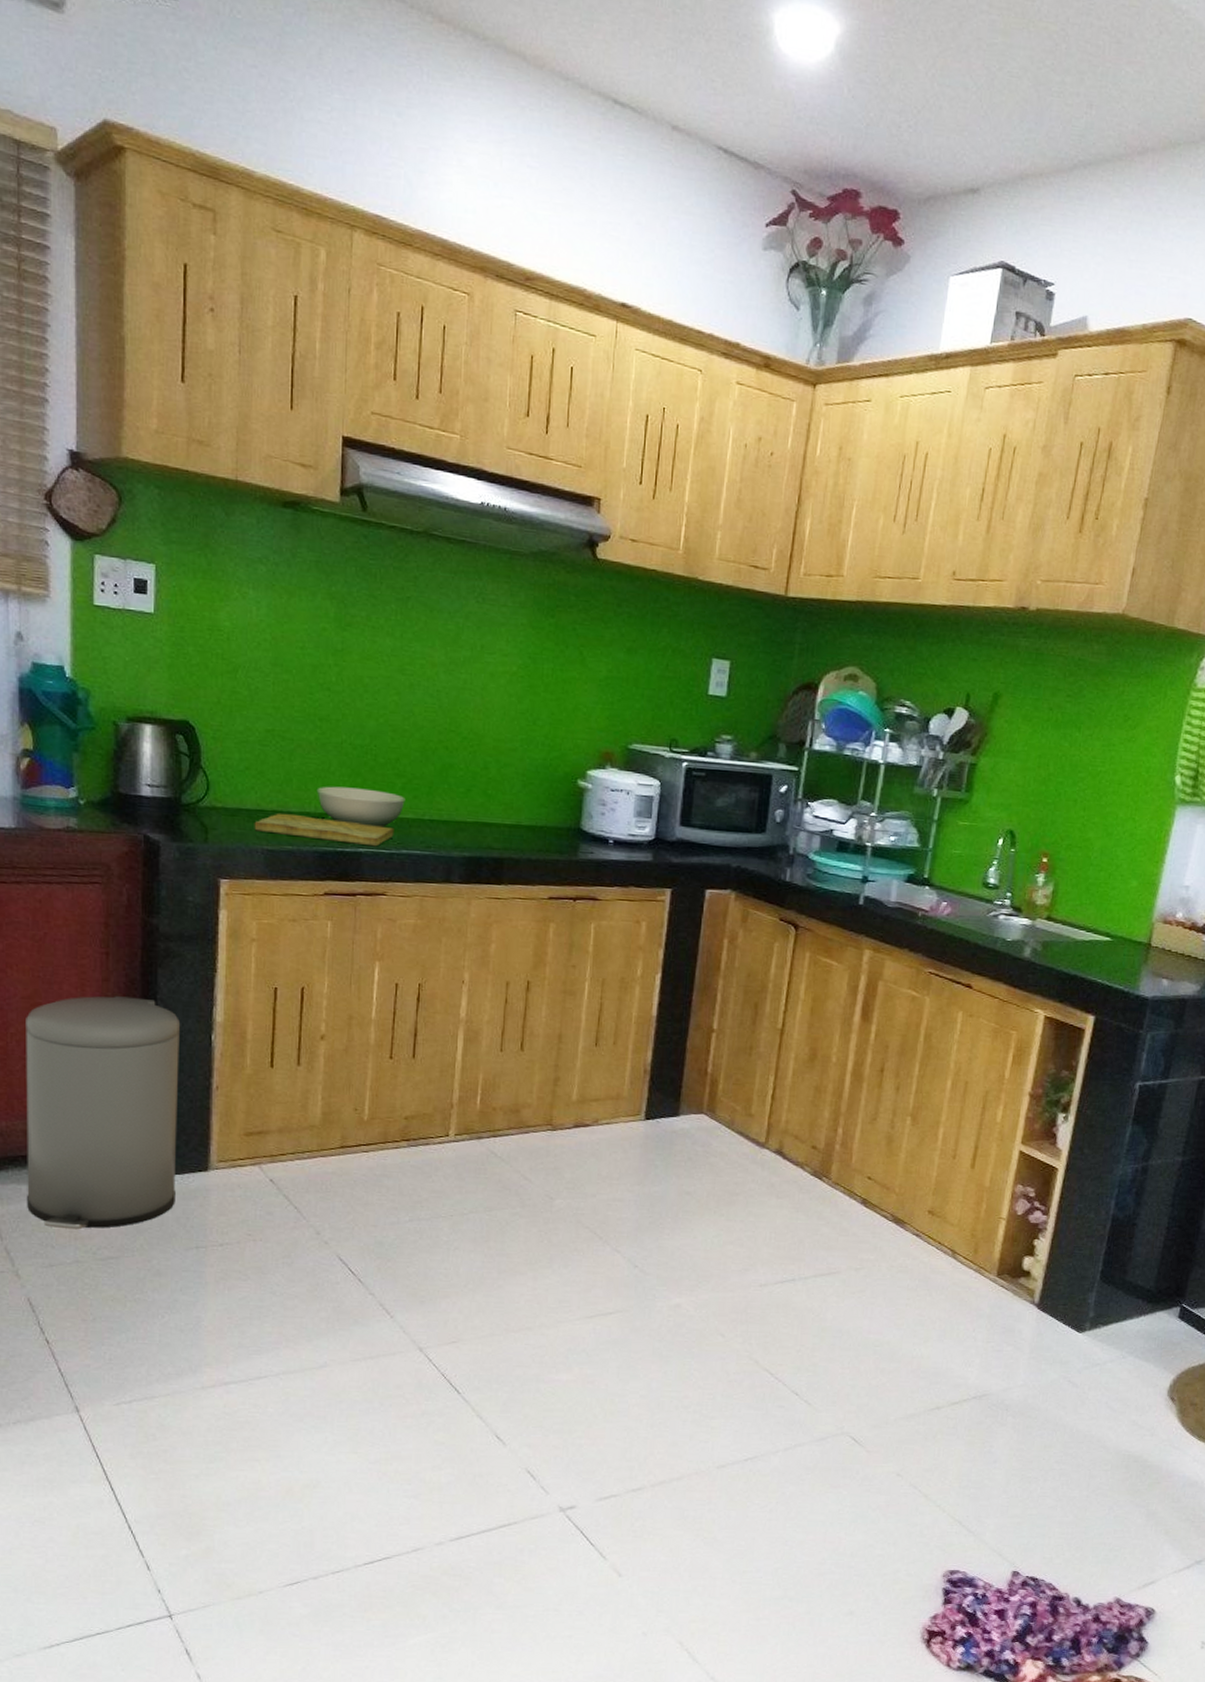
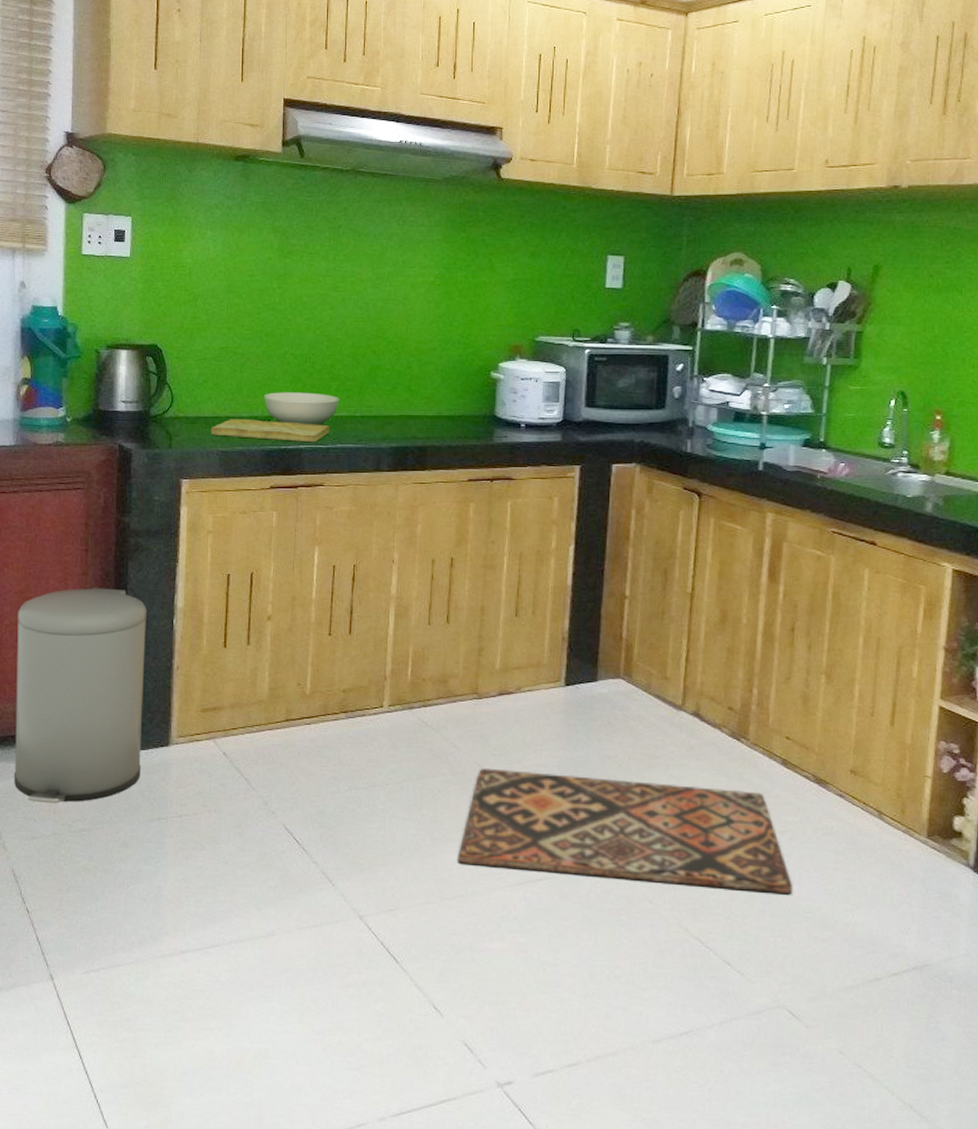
doormat: none [525,1201,865,1329] -> present [457,768,793,895]

